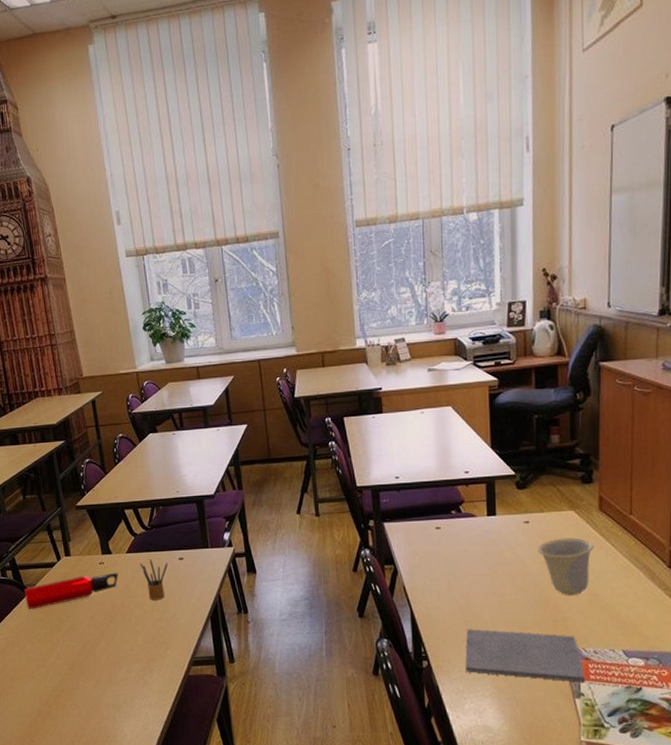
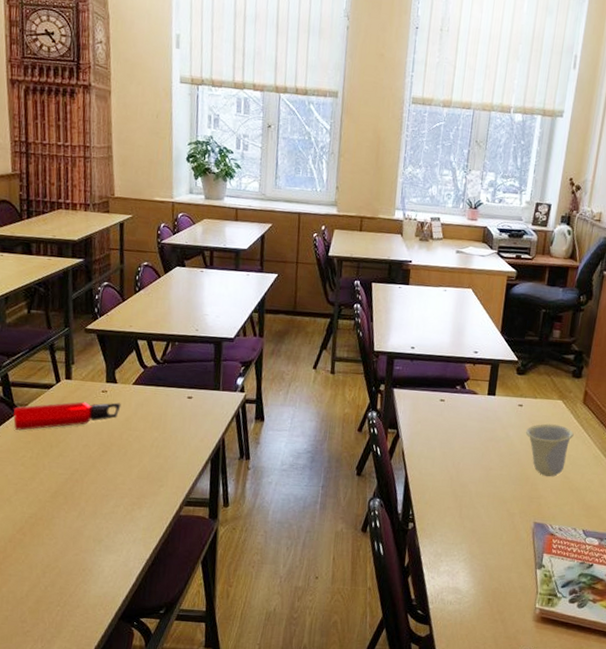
pencil box: present [139,559,168,600] -> none [145,393,176,436]
notepad: present [465,629,584,684] -> none [446,497,548,556]

